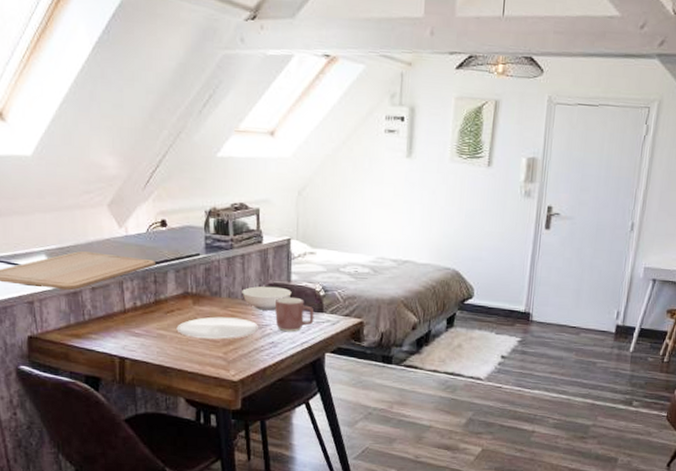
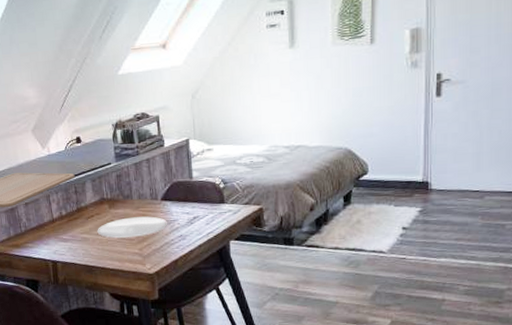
bowl: present [242,286,292,311] -> none [150,184,194,207]
mug: present [275,296,314,332] -> none [181,192,217,225]

